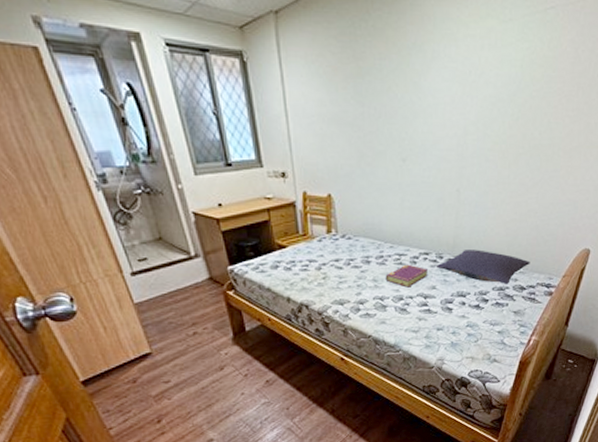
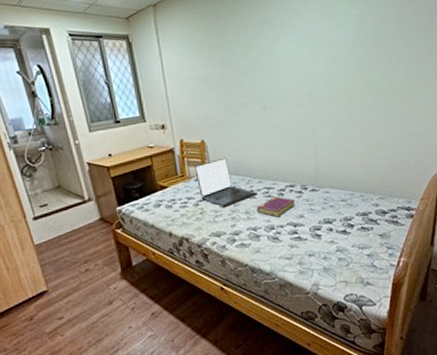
laptop: none [319,216,388,274] -> present [194,157,258,209]
pillow: present [437,249,530,284] -> none [302,179,388,210]

